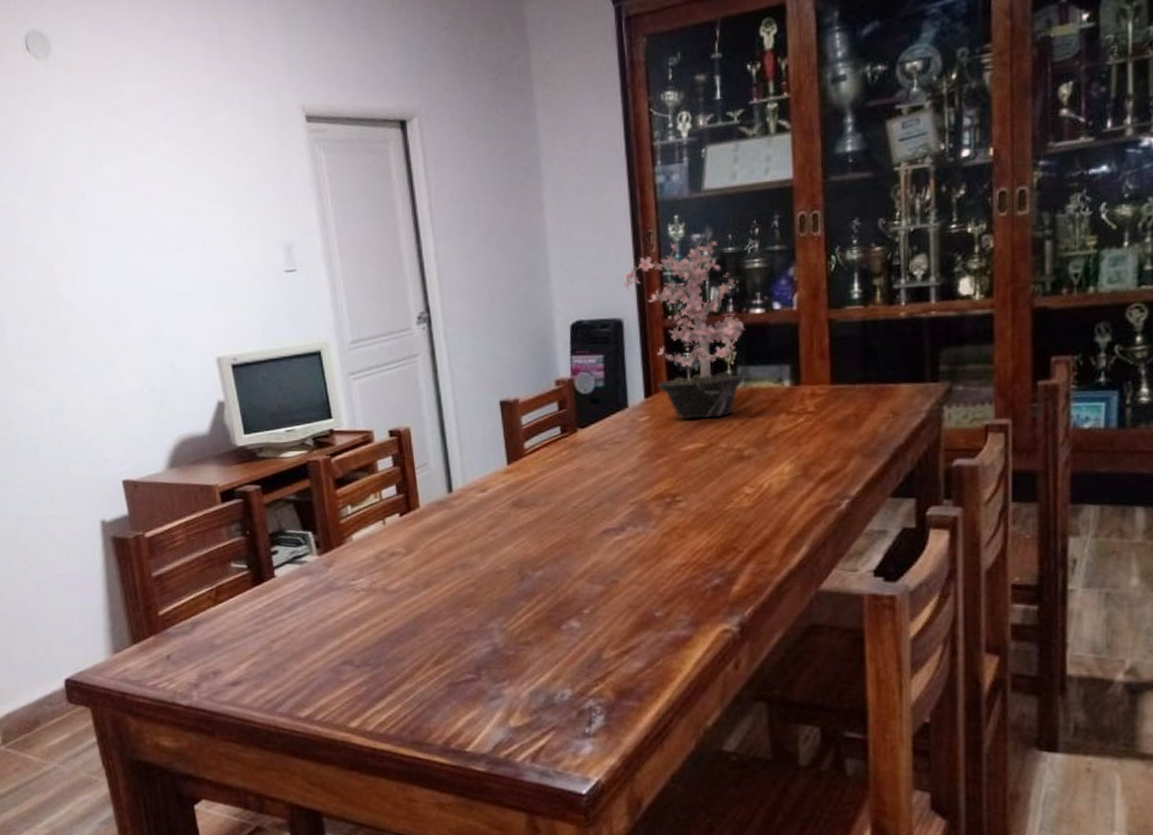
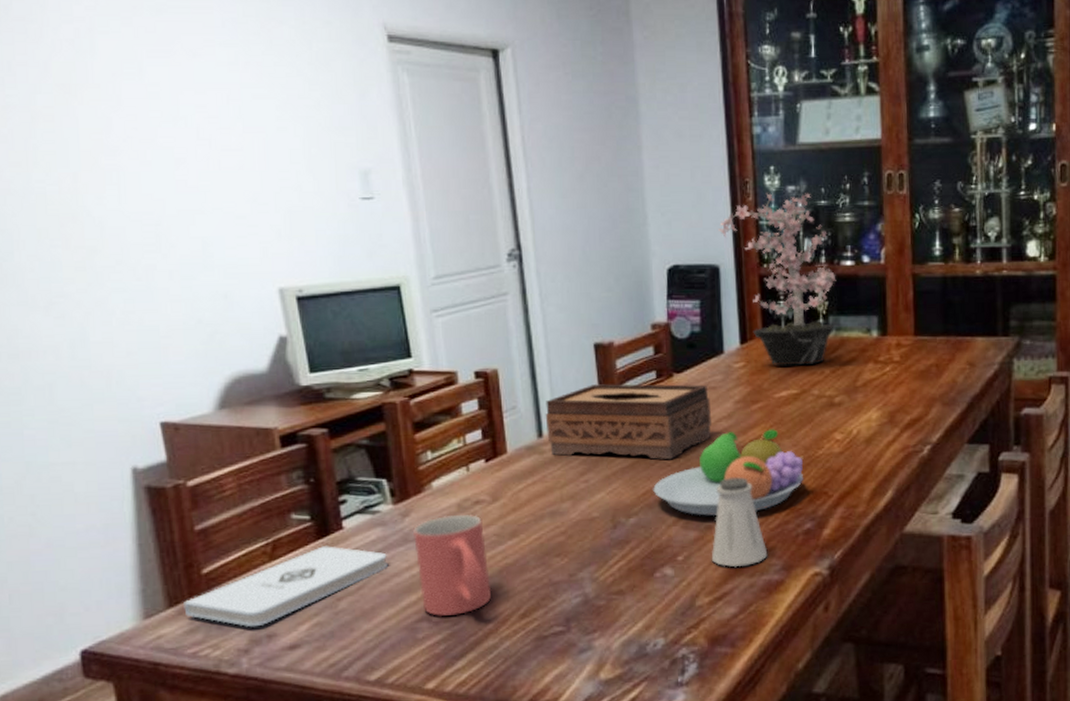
notepad: none [143,592,314,664] -> present [182,546,388,628]
mug: none [335,565,408,660] -> present [412,514,492,616]
tissue box: none [454,439,617,514] -> present [545,384,712,460]
fruit bowl: none [559,483,713,571] -> present [653,429,805,517]
saltshaker: none [617,532,675,622] -> present [711,477,768,568]

